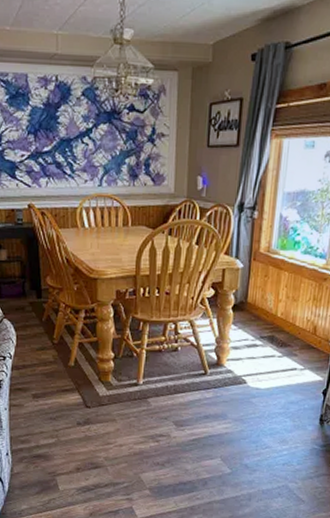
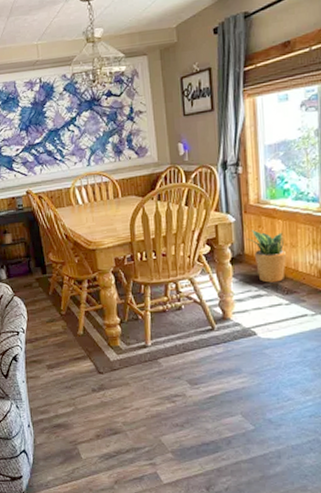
potted plant: none [252,279,287,334] -> present [247,230,286,283]

